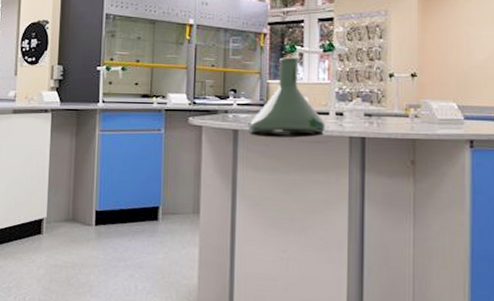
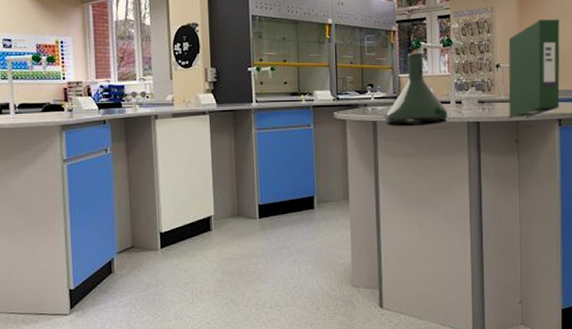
binder: none [404,25,474,136] -> present [508,19,560,119]

